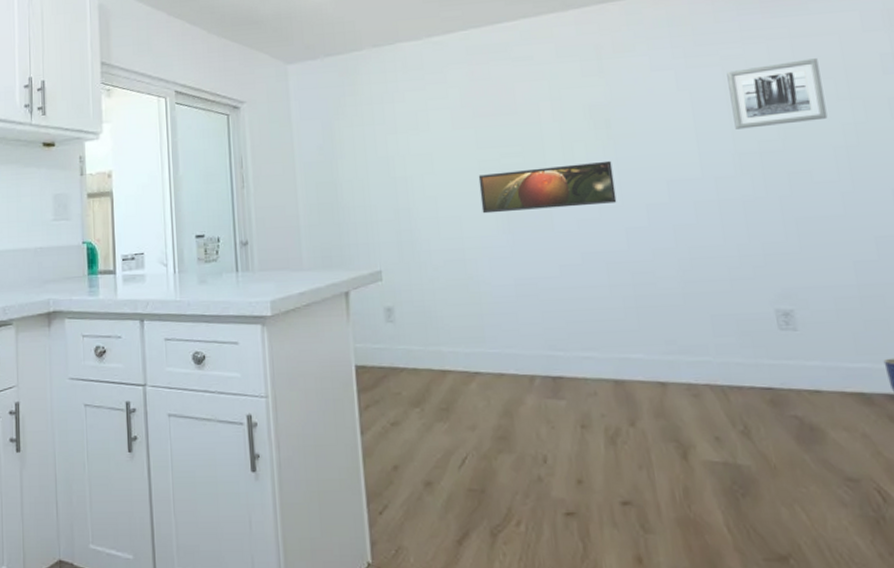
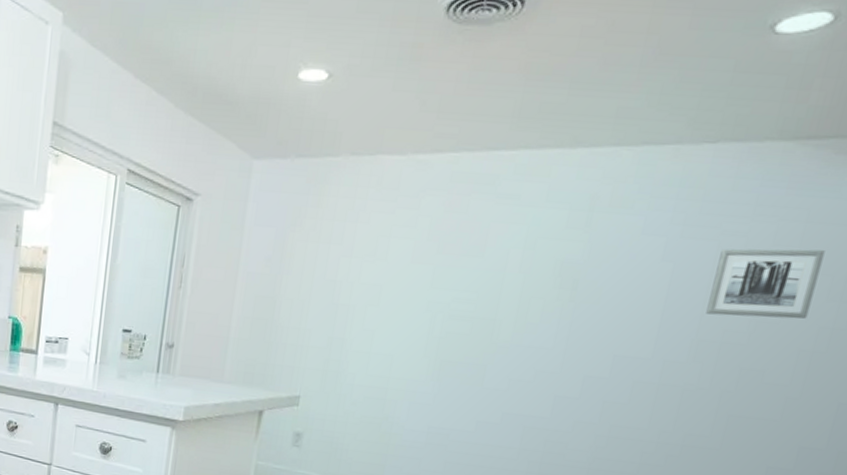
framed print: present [478,160,617,214] -> none [416,316,565,369]

